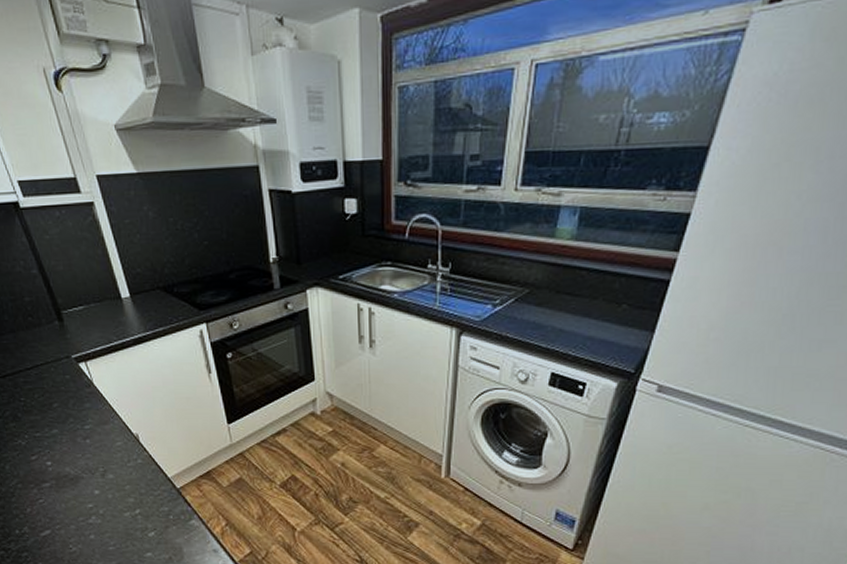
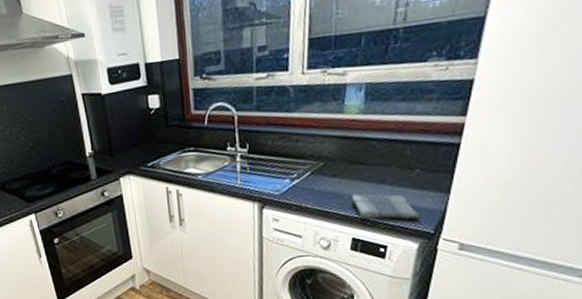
dish towel: none [555,326,622,357] -> present [351,193,420,220]

